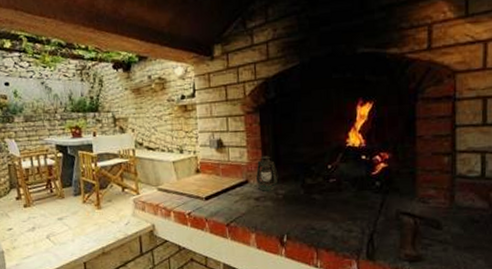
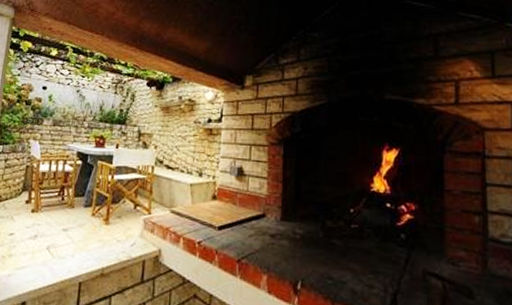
lantern: present [255,156,278,191] -> none [273,190,298,229]

